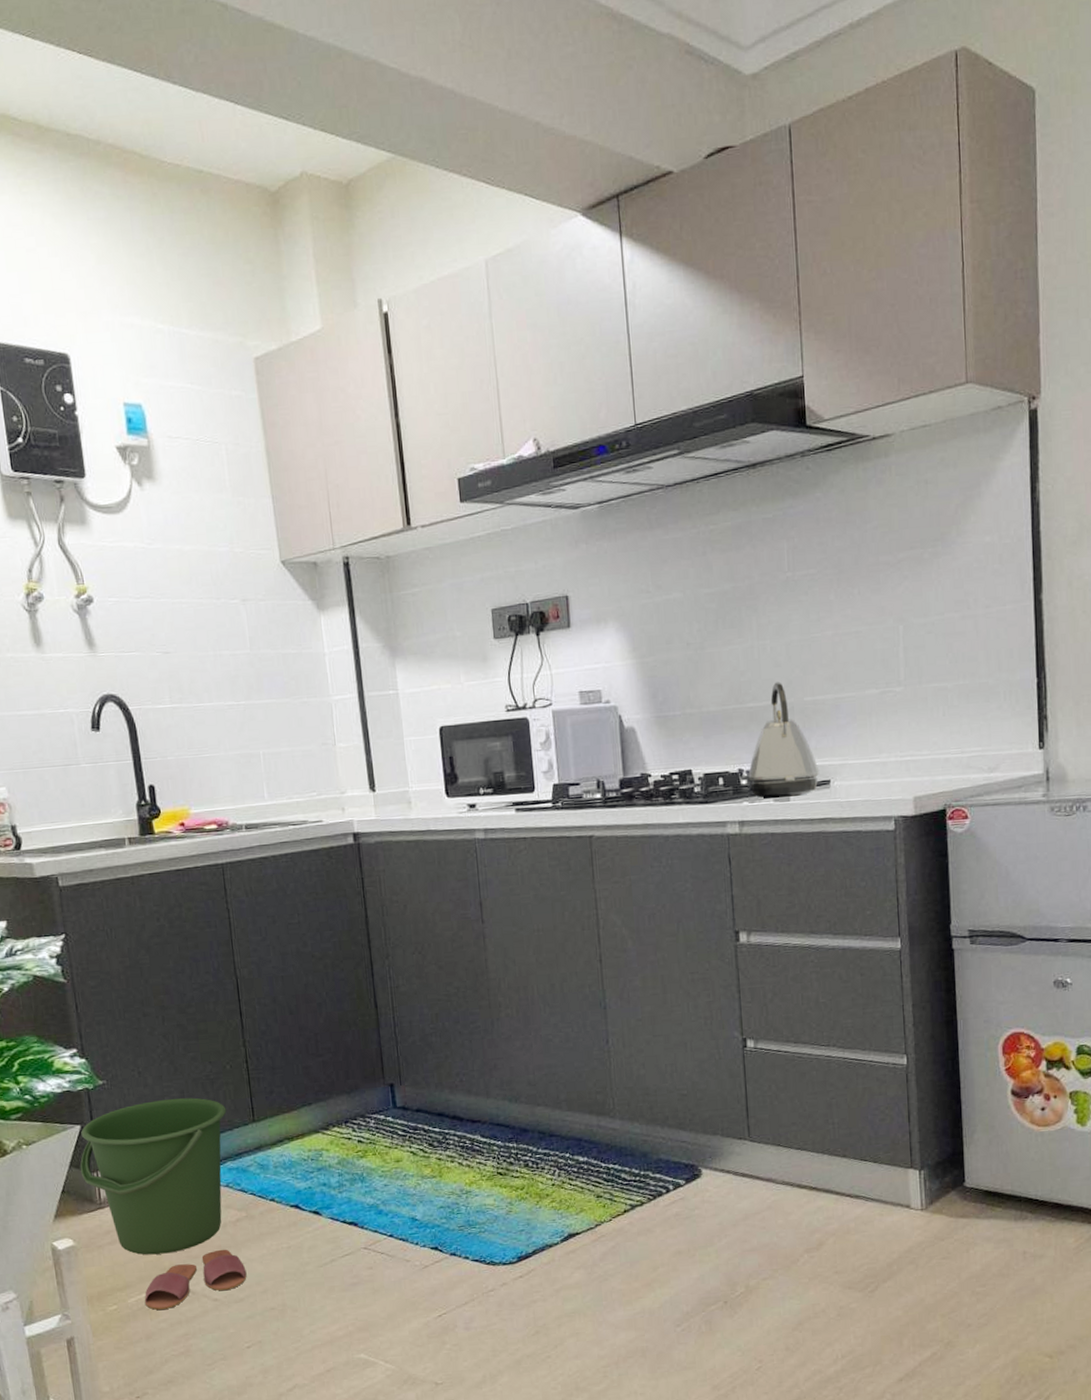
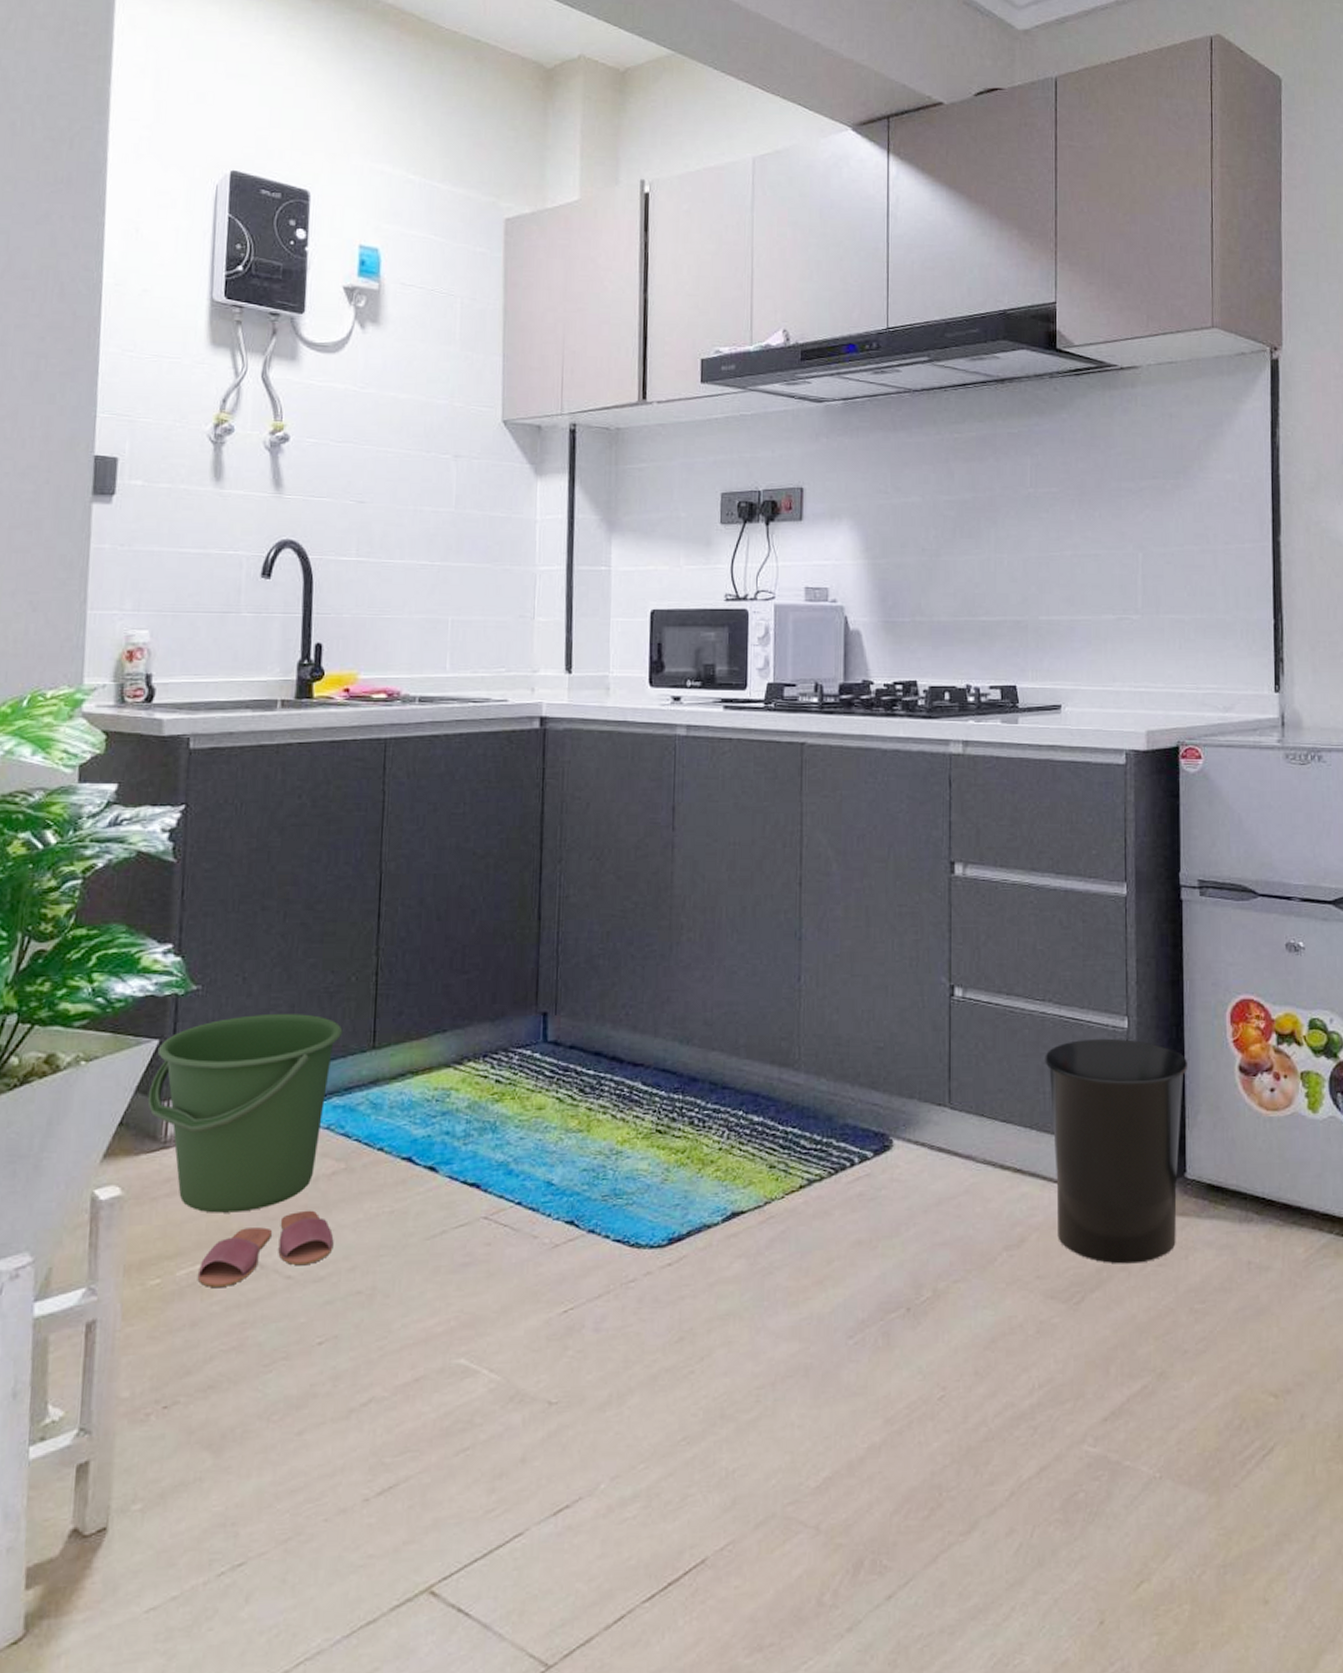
kettle: present [747,682,820,798] -> none [975,597,1051,719]
waste bin: none [832,1074,964,1259] -> present [1045,1038,1189,1264]

